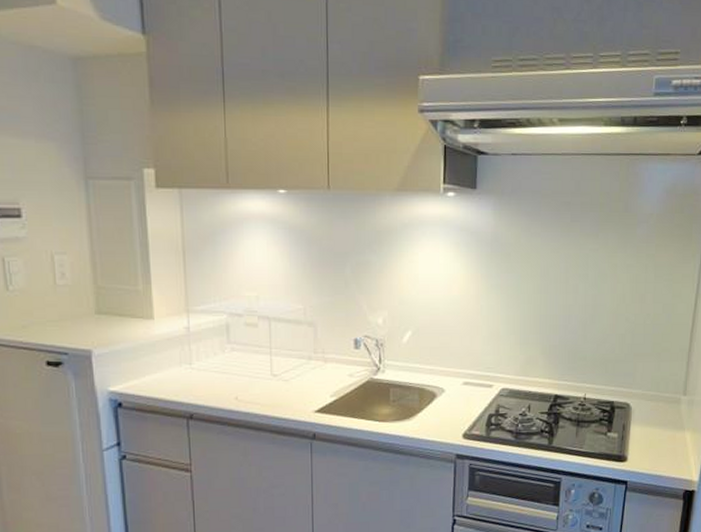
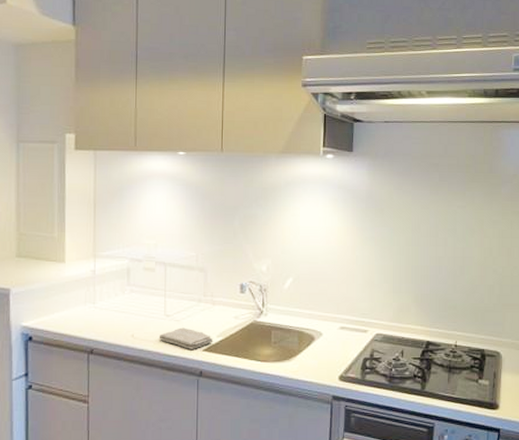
washcloth: none [266,387,327,411] -> present [159,327,214,349]

